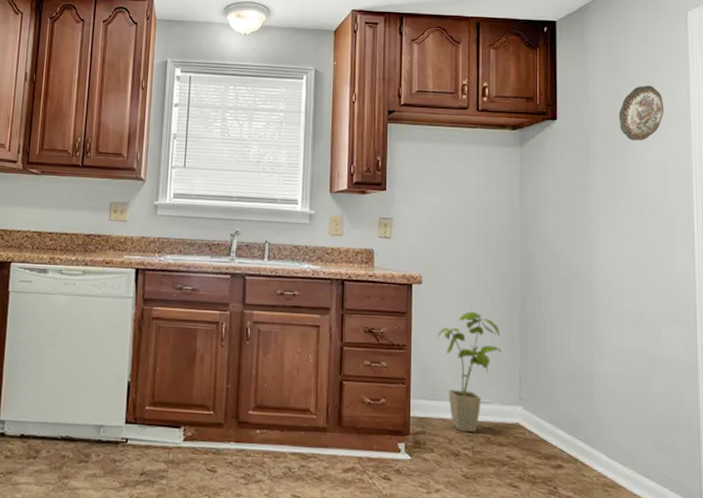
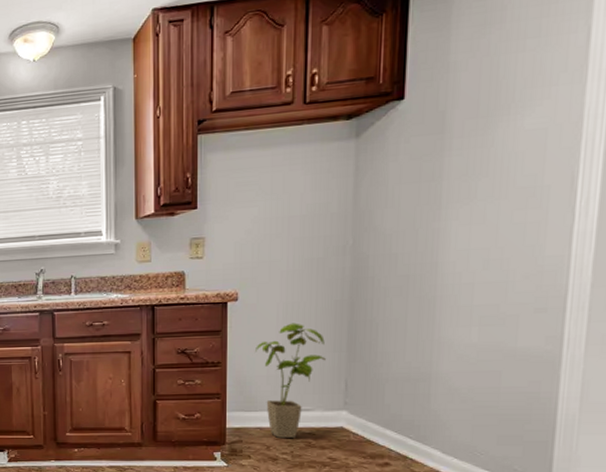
decorative plate: present [618,85,665,141] -> none [486,35,552,110]

